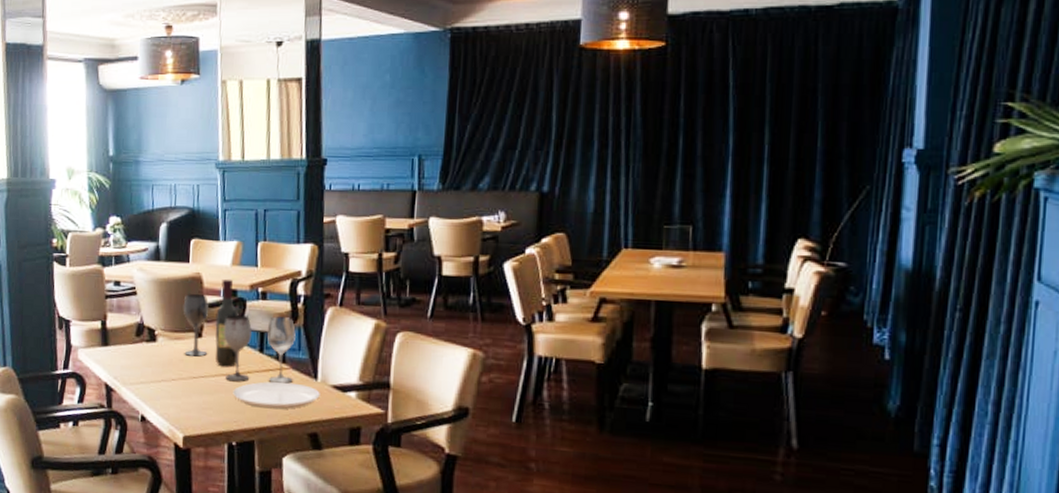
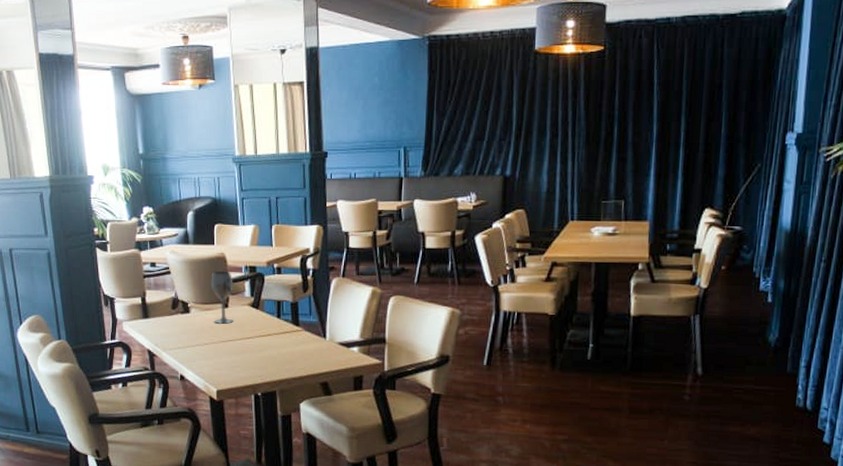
wine bottle: present [214,278,239,366] -> none [239,257,259,331]
wineglass: present [224,315,296,384] -> none [247,288,307,344]
plate: present [233,381,320,410] -> none [256,341,329,364]

